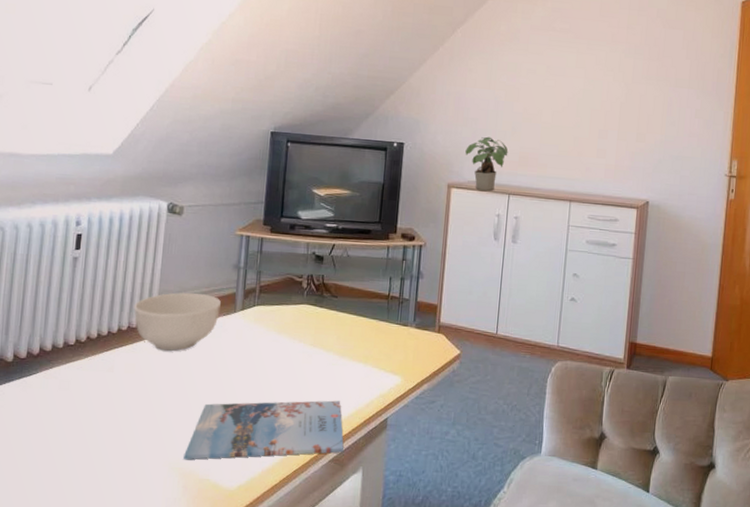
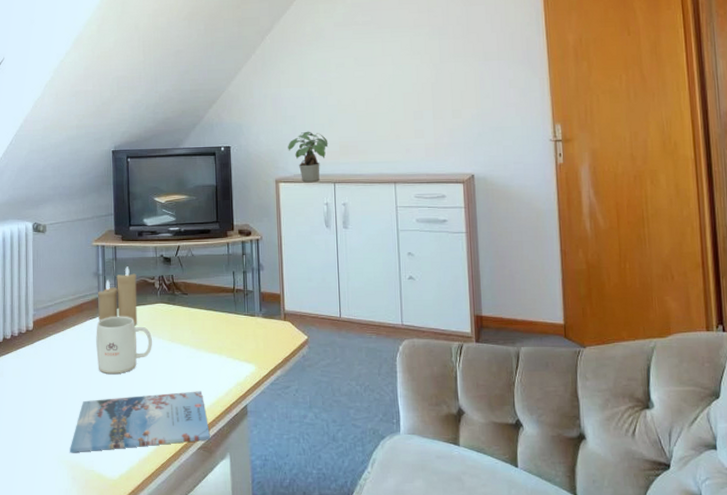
bowl: present [134,292,222,351] -> none [14,300,87,354]
mug: none [226,314,292,377] -> present [96,316,152,374]
candle: none [233,261,283,326] -> present [97,266,138,325]

